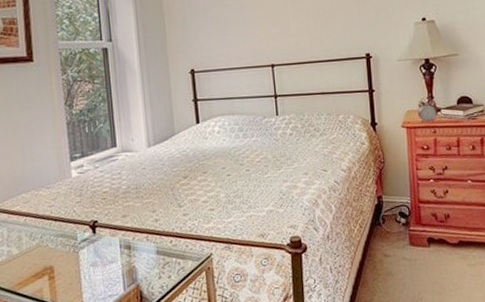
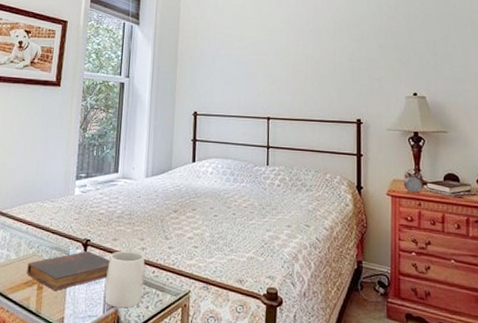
book: none [33,232,123,278] -> present [26,251,110,291]
mug: none [121,224,163,283] -> present [104,251,145,309]

